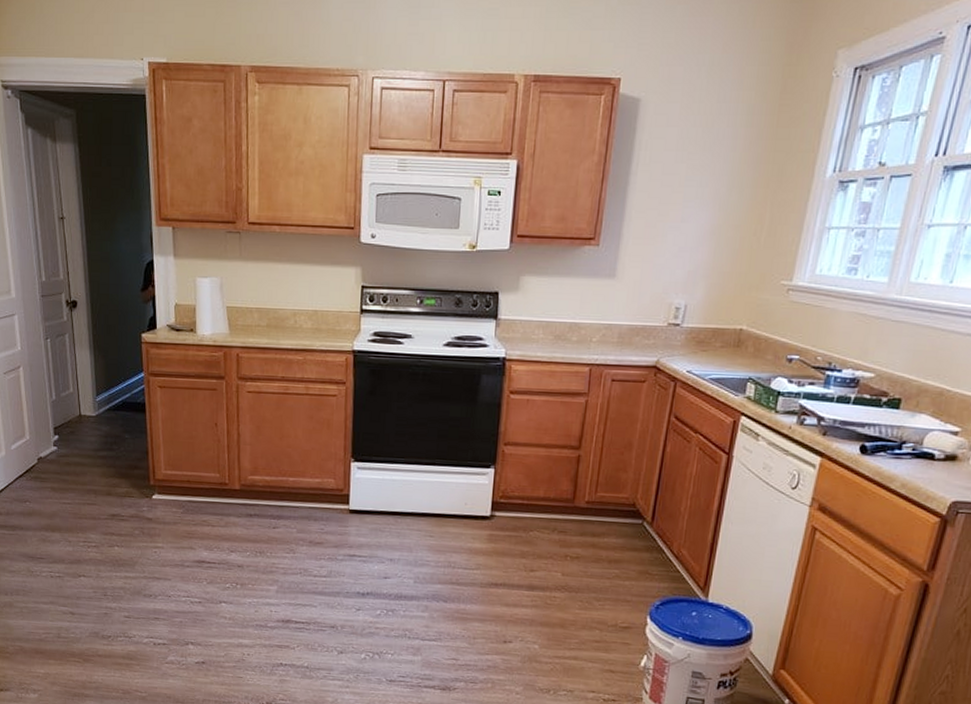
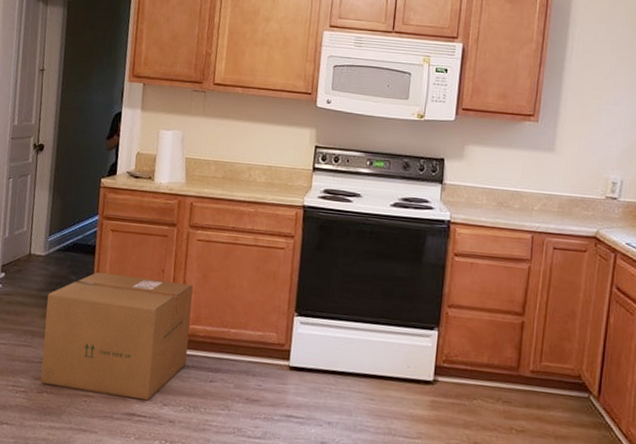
box: none [104,429,249,549] -> present [40,272,193,401]

